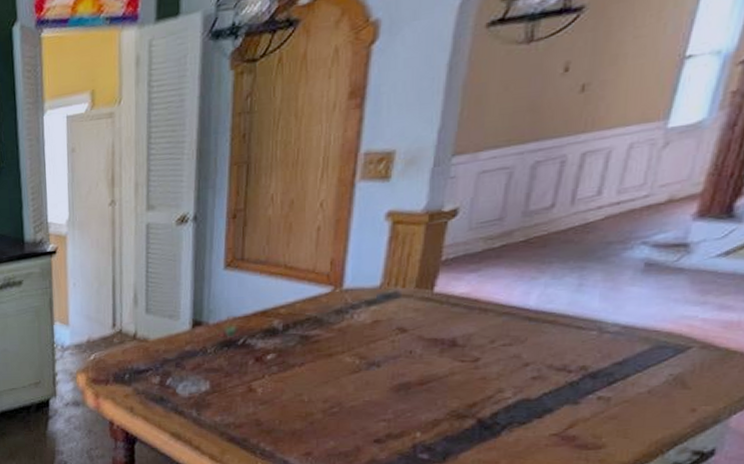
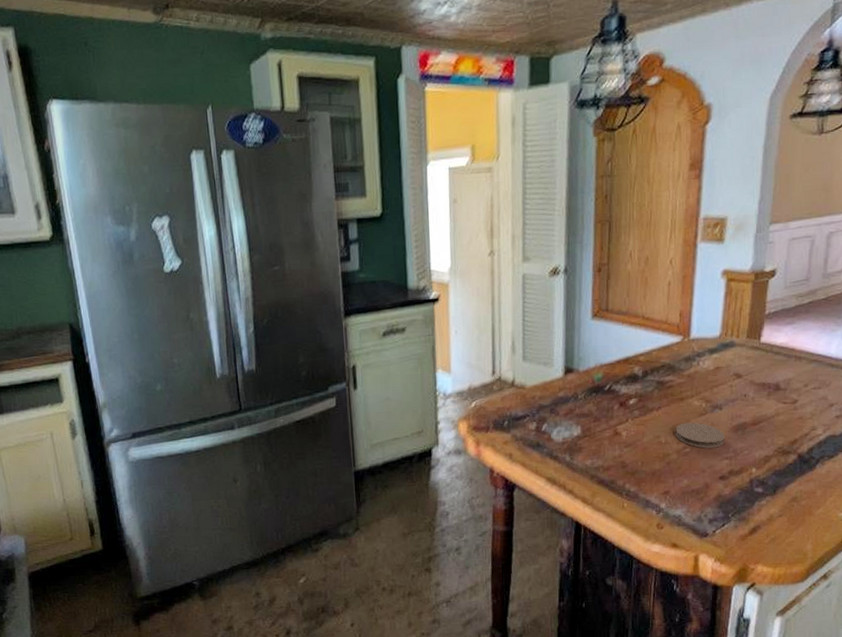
coaster: none [321,380,382,409] -> present [675,422,724,449]

